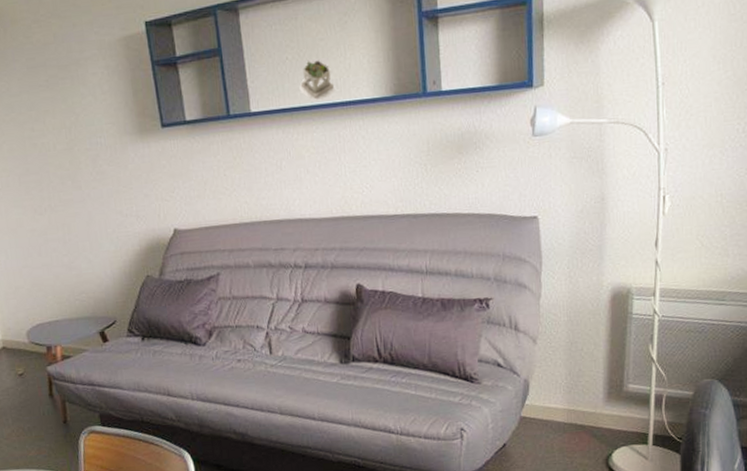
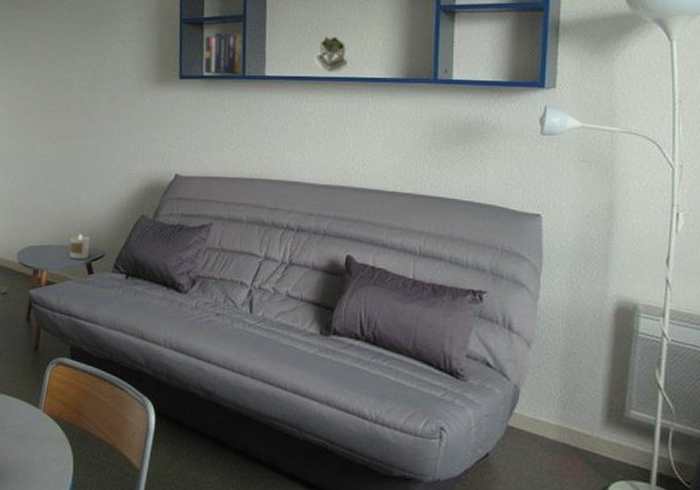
candle: none [78,304,100,330] -> present [69,234,91,259]
books: none [181,70,226,119] -> present [204,32,243,75]

